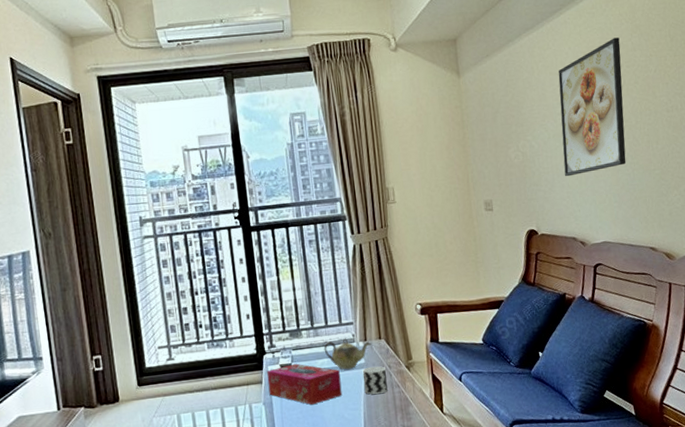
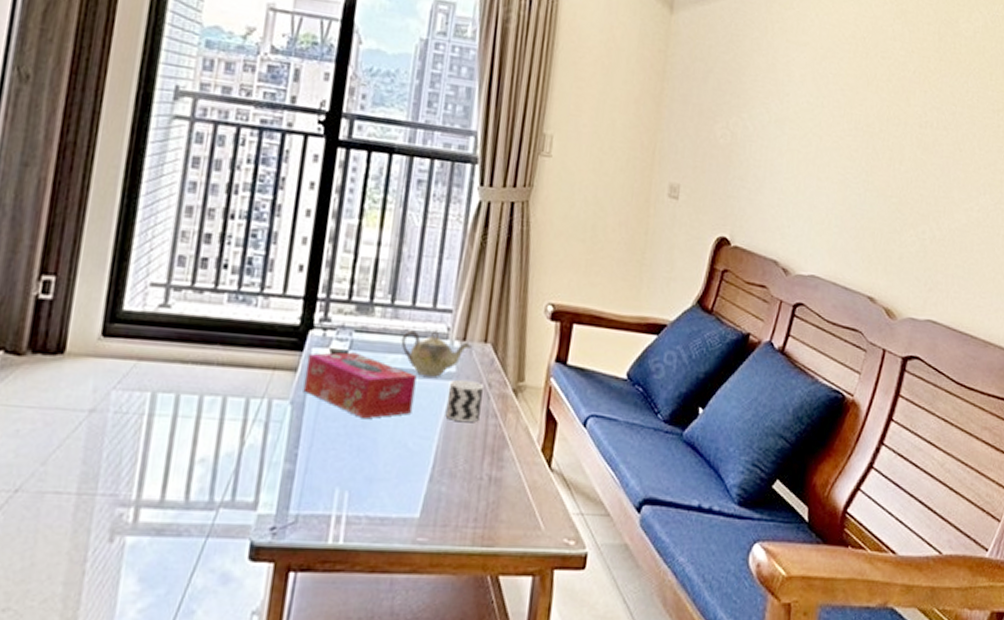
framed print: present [558,37,626,177] -> none [780,17,879,181]

